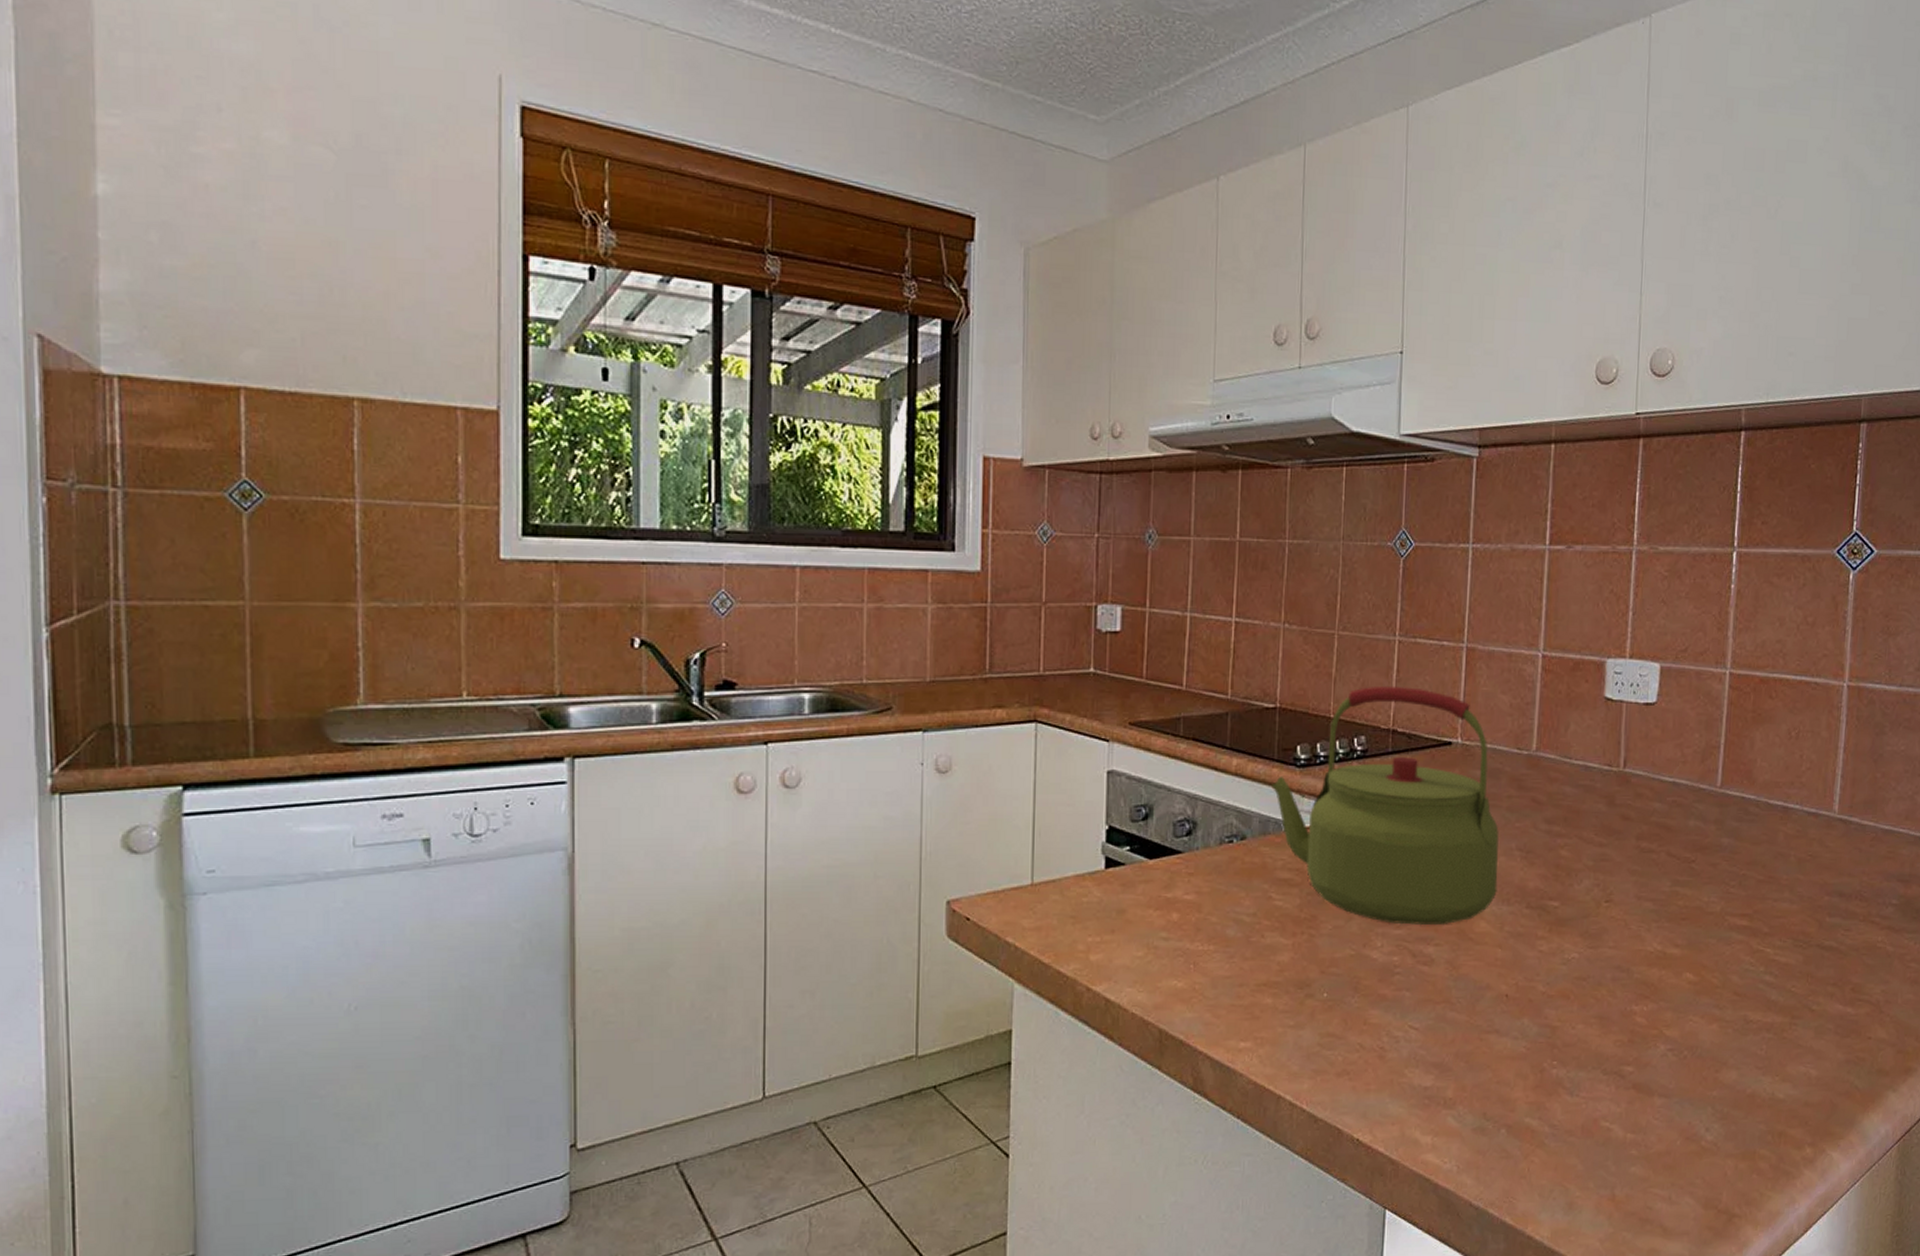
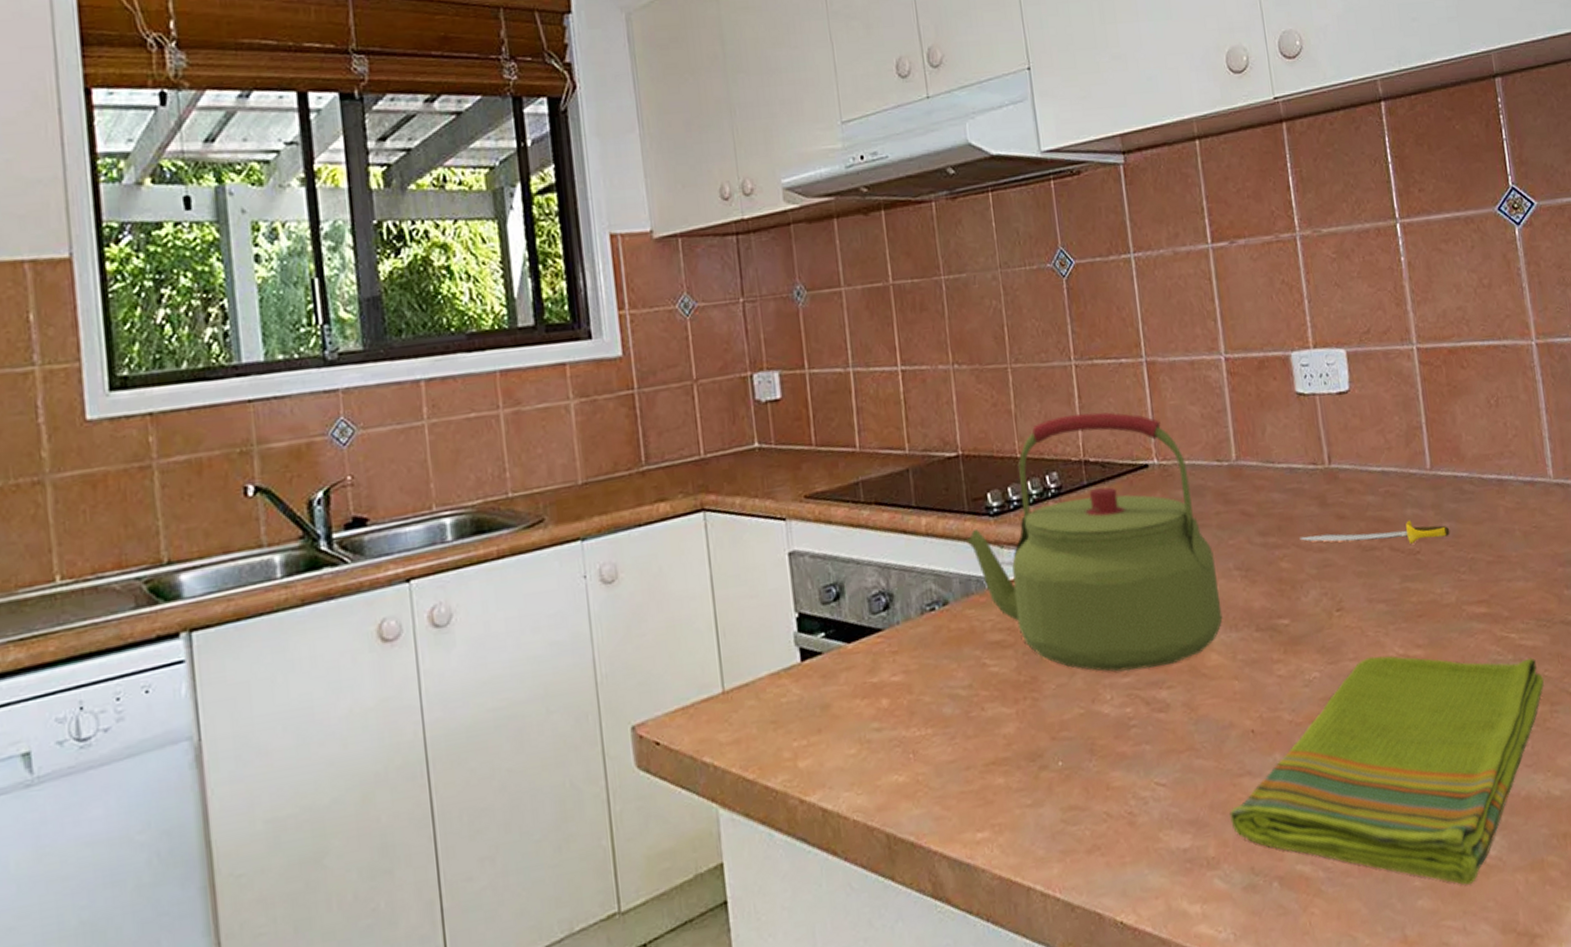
dish towel: none [1472,948,1790,1161] -> present [1229,656,1545,885]
sword: none [1583,830,1728,852] -> present [1299,520,1450,544]

